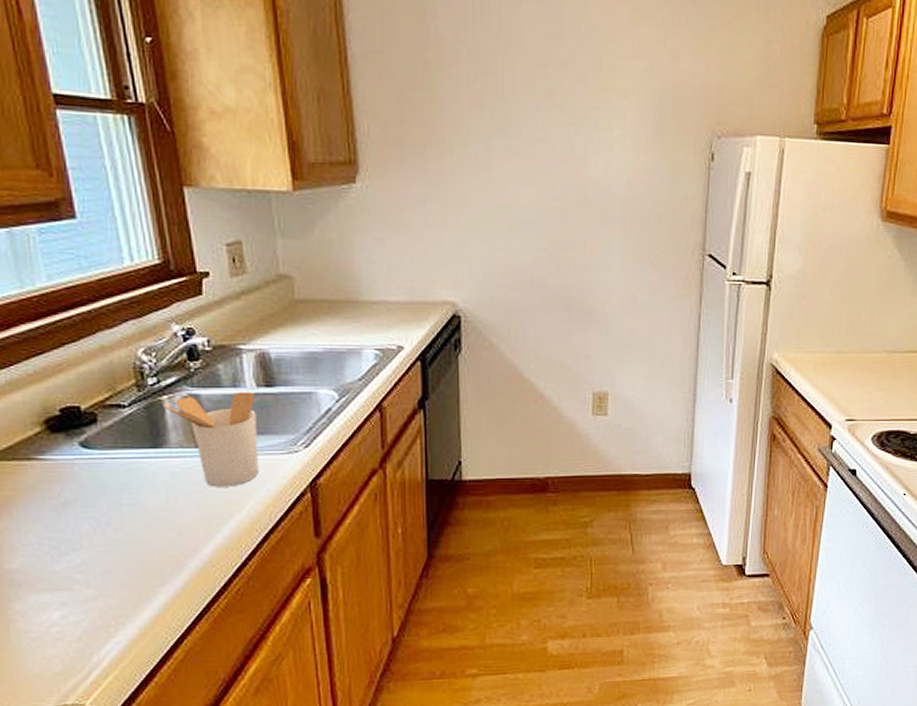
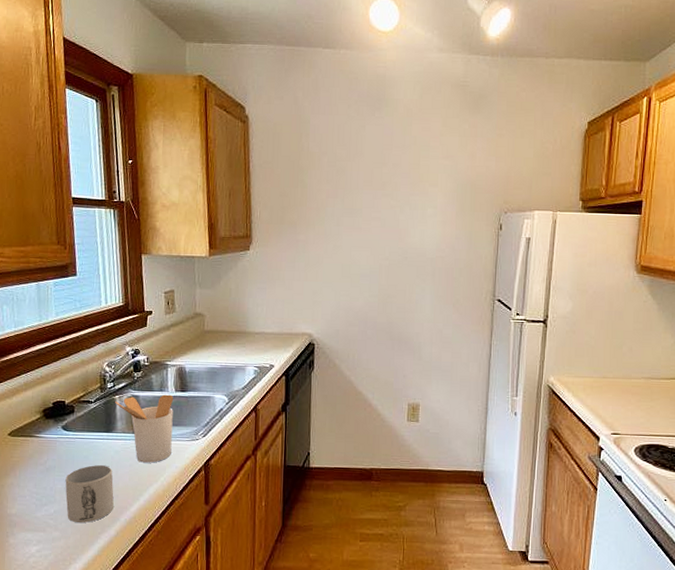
mug: none [94,494,178,575] -> present [65,465,115,524]

